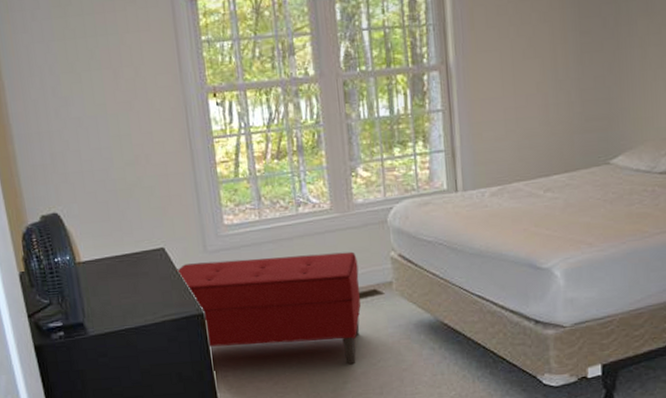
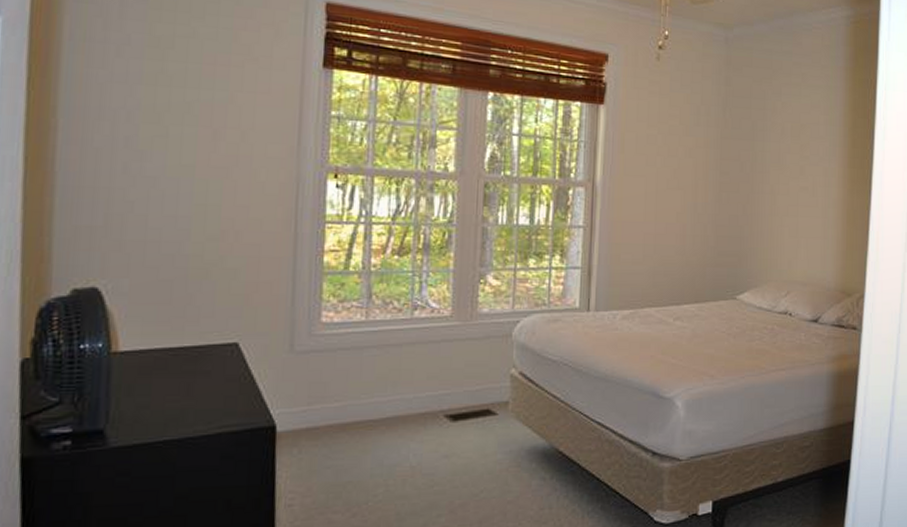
bench: present [176,251,361,365] -> none [248,364,473,495]

